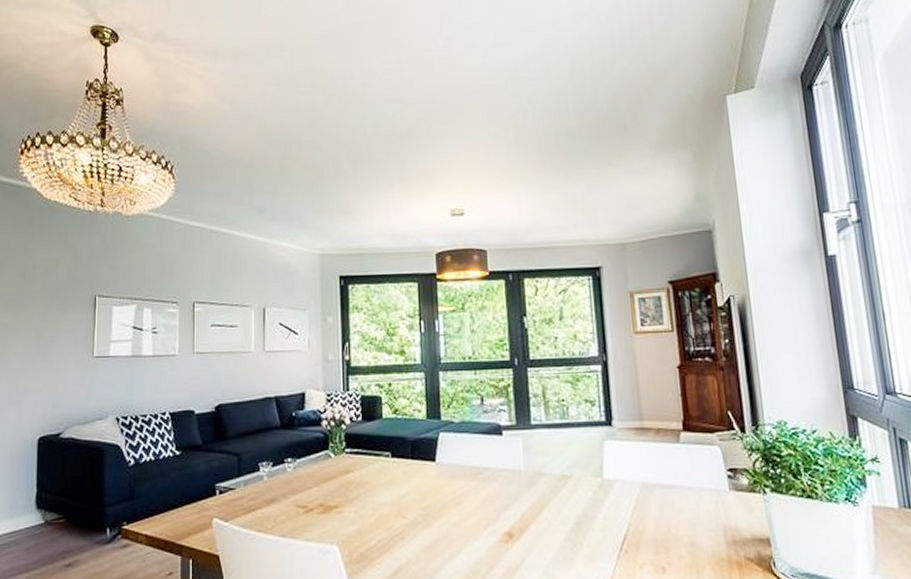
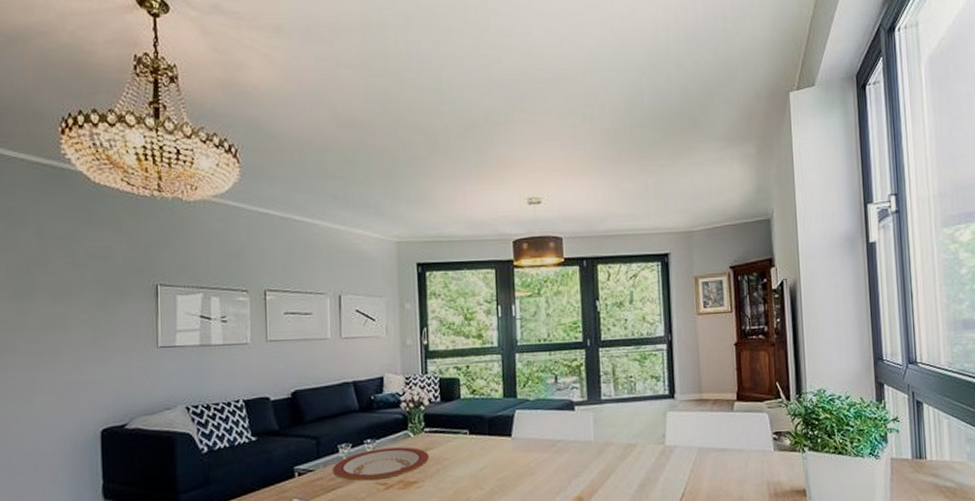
plate: none [252,468,350,503] -> present [331,447,429,481]

